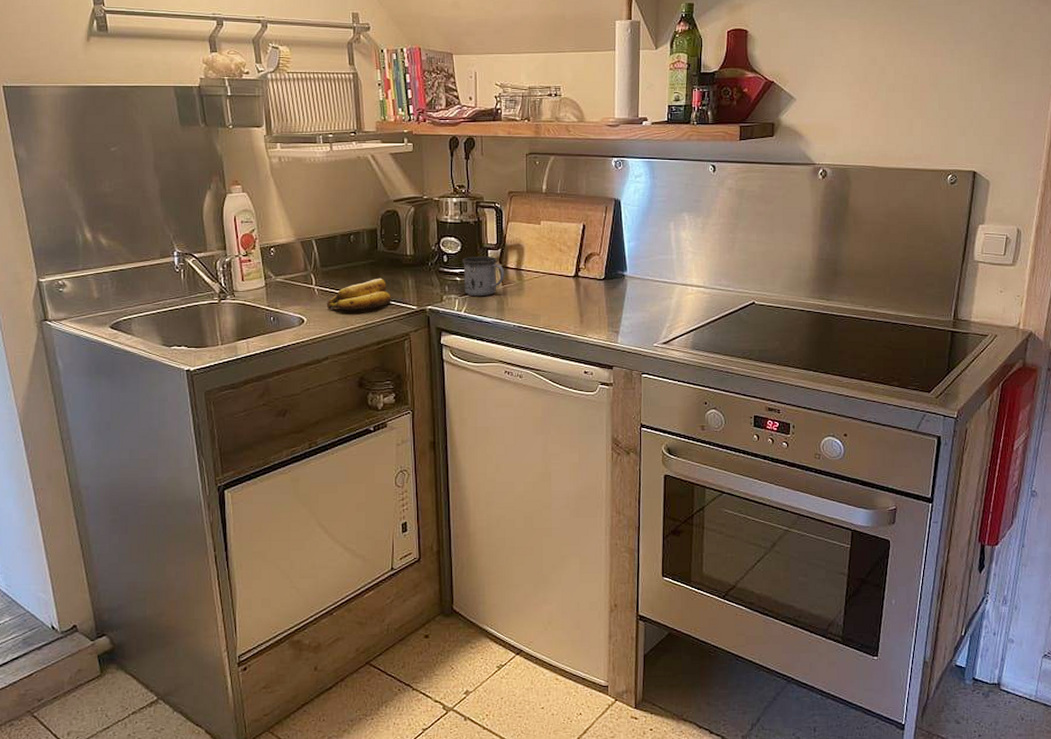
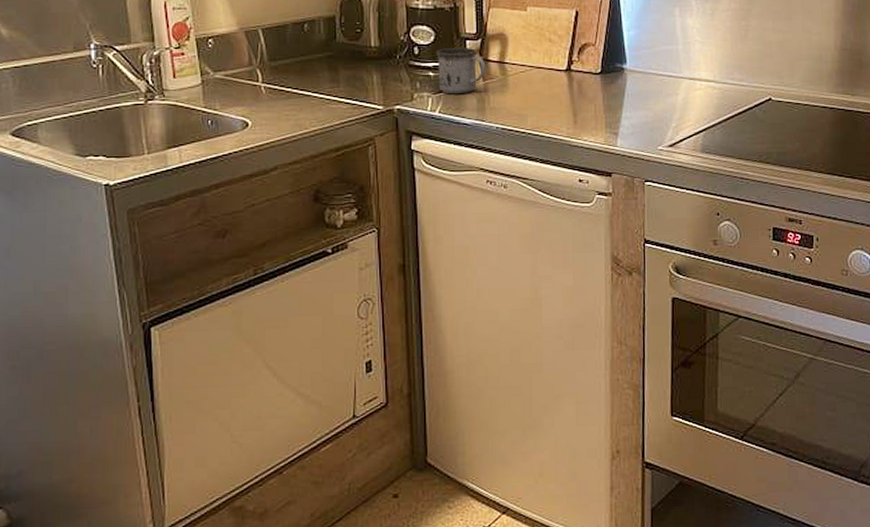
banana: present [326,278,391,311] -> none [275,73,353,112]

